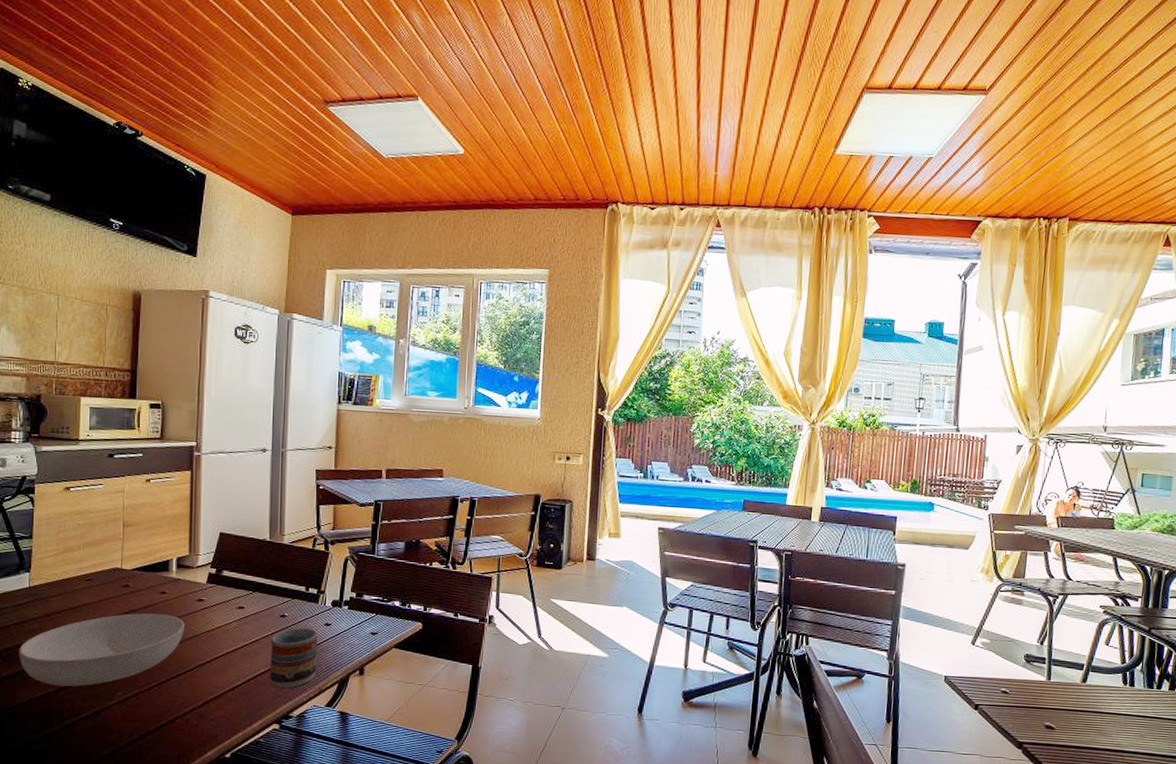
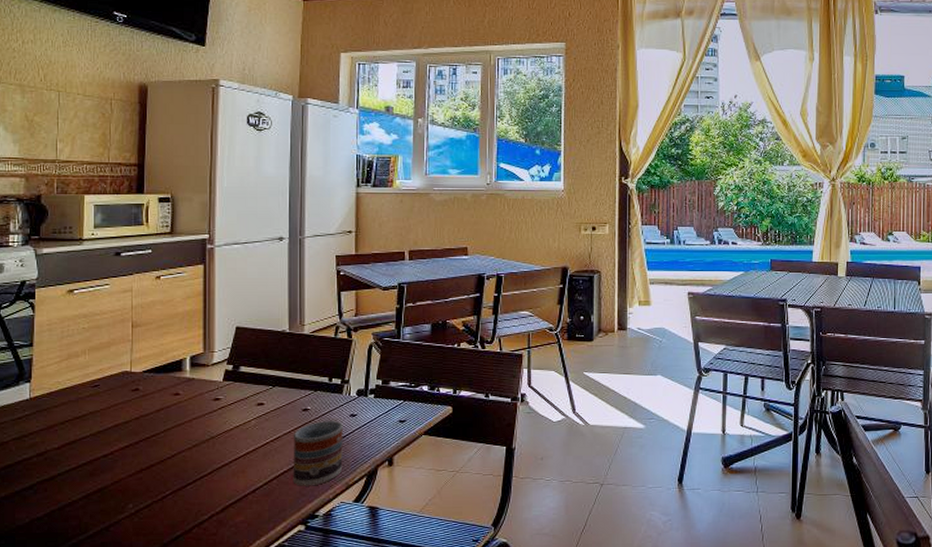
serving bowl: present [19,613,185,687] -> none [19,417,200,503]

